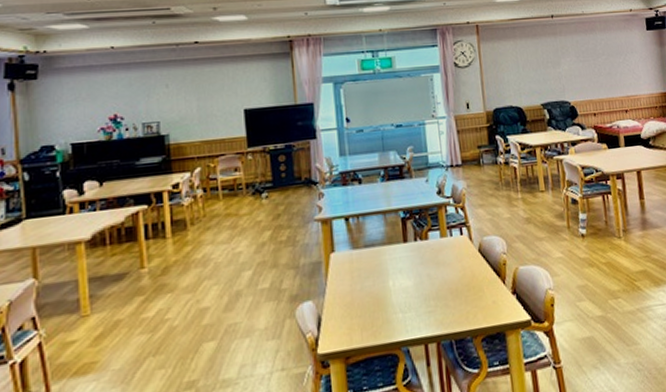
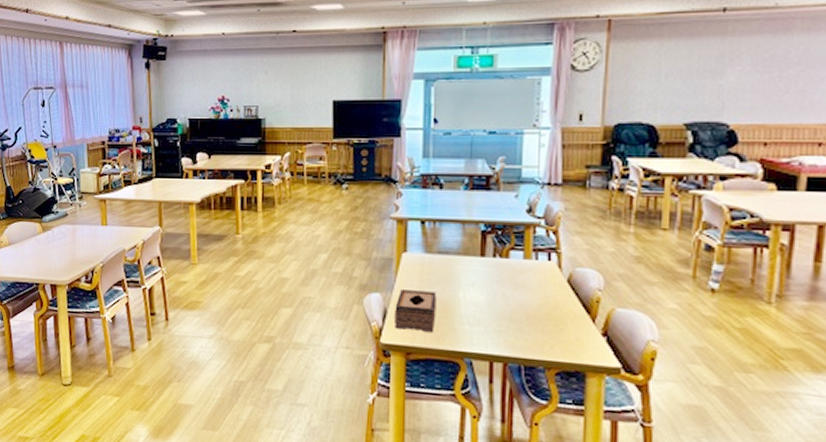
tissue box: none [329,287,370,335] -> present [395,290,437,332]

